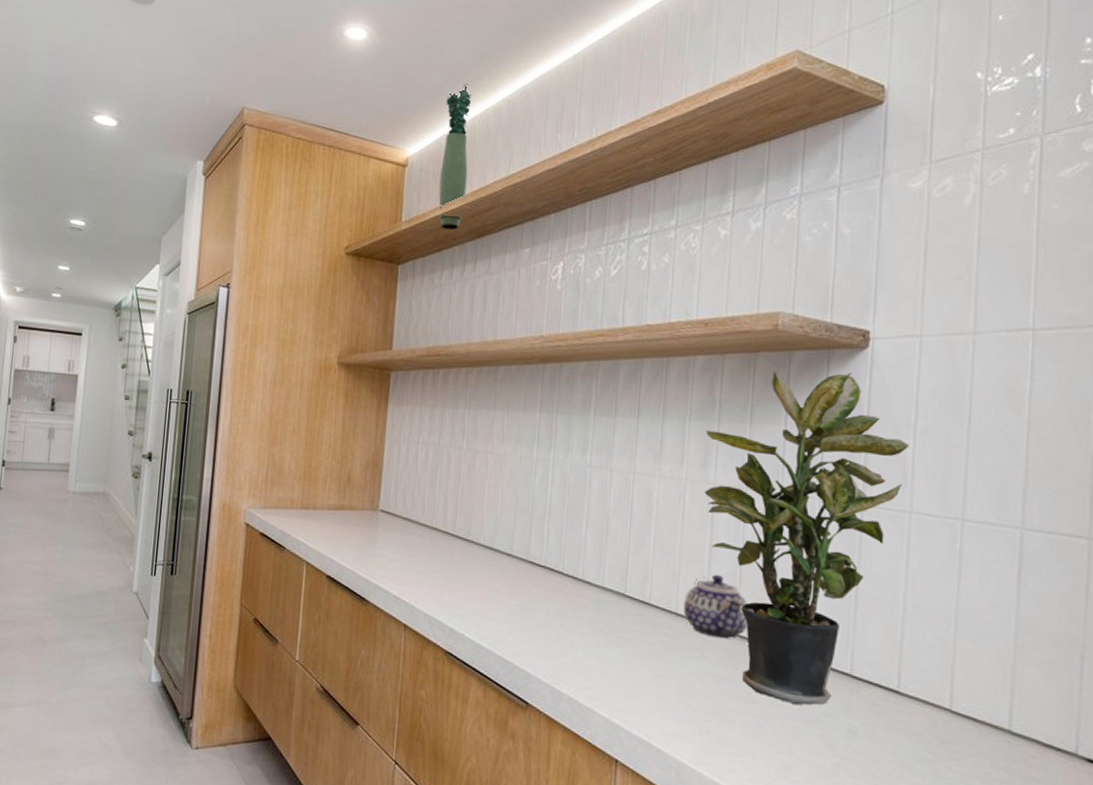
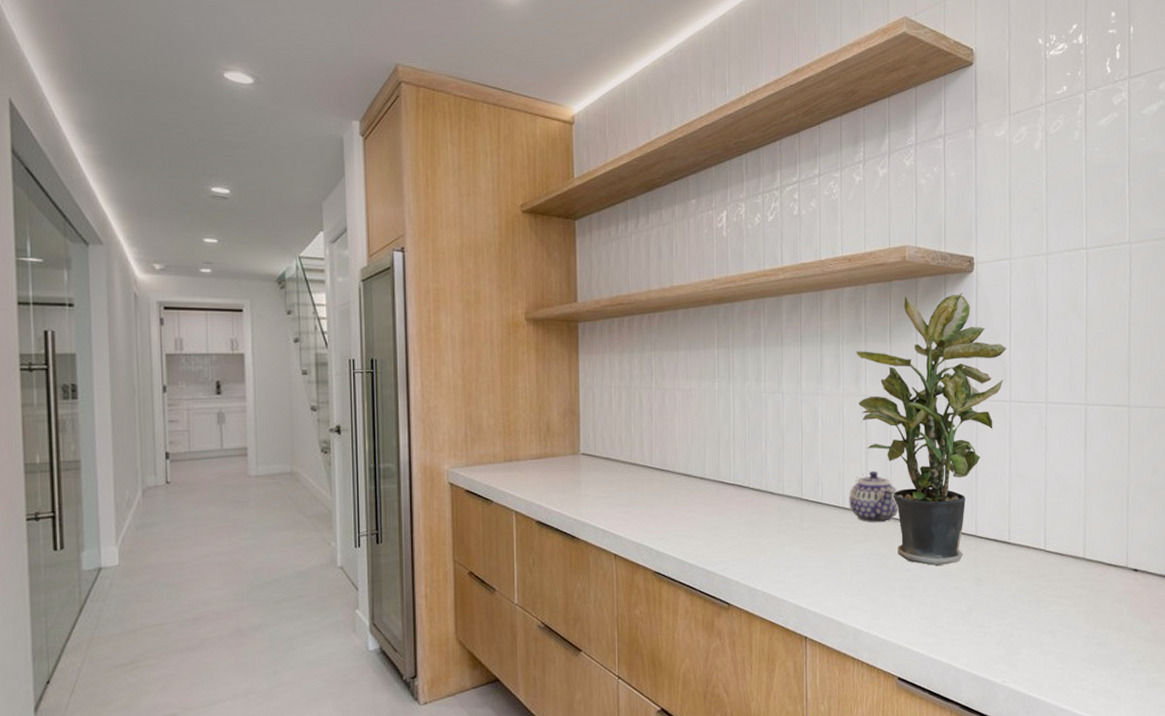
vase: present [438,84,473,230] -> none [606,42,633,184]

